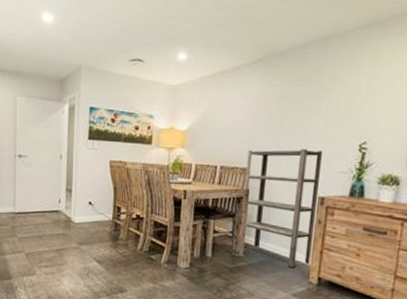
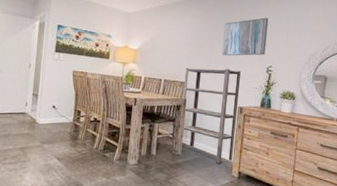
wall art: none [296,78,364,133] -> present [221,17,269,56]

